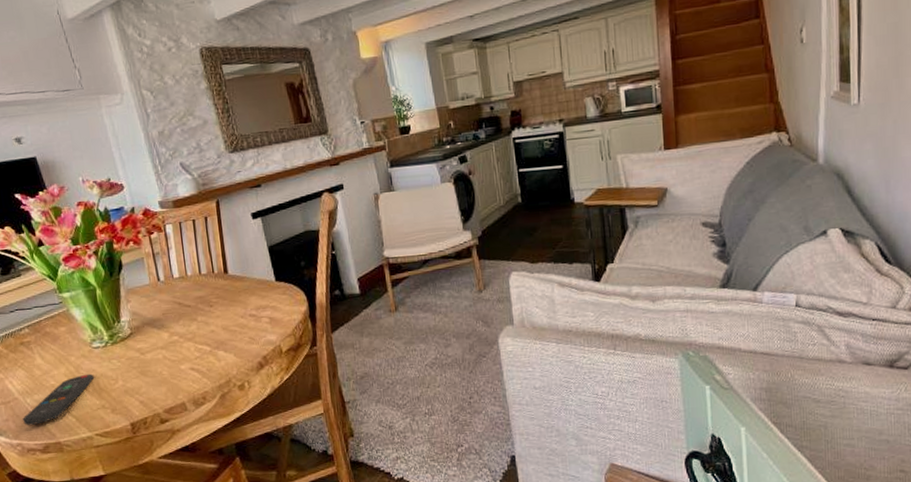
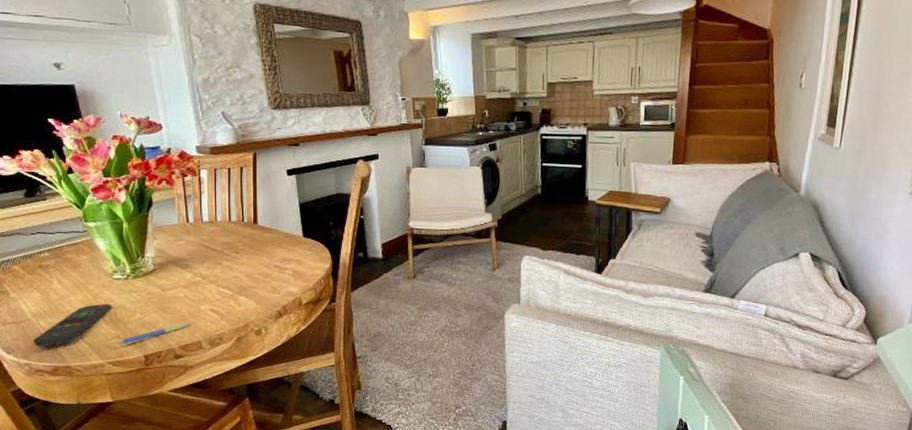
pen: none [102,385,173,415] -> present [116,323,190,345]

